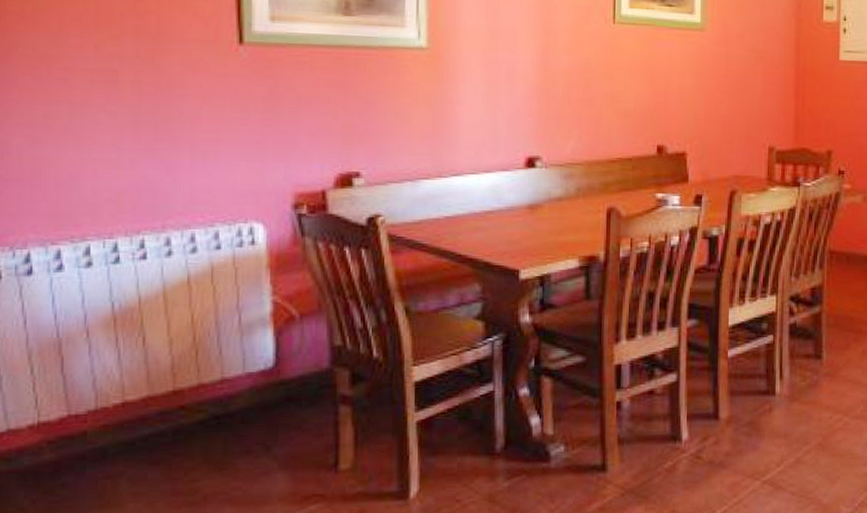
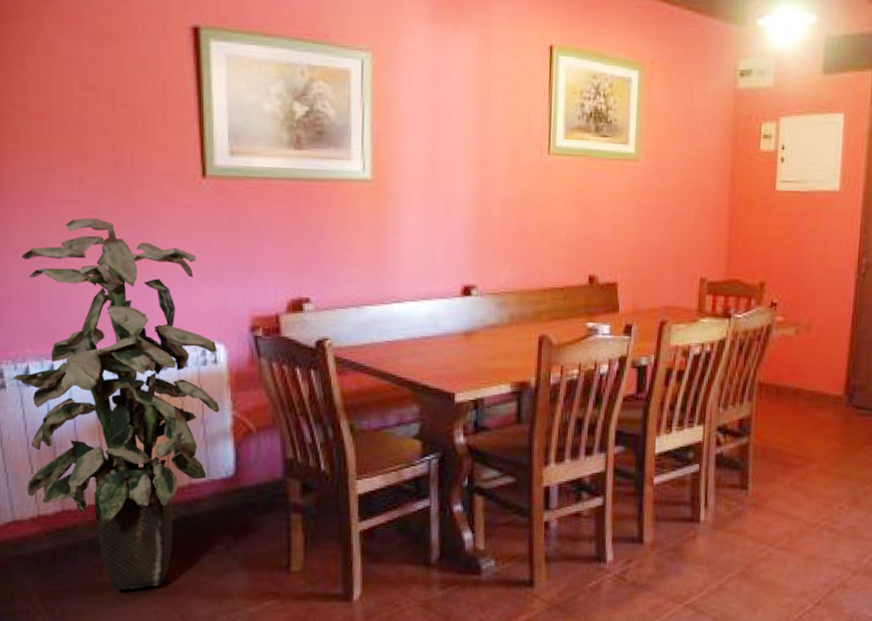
indoor plant: none [10,87,258,504] -> present [13,218,220,591]

